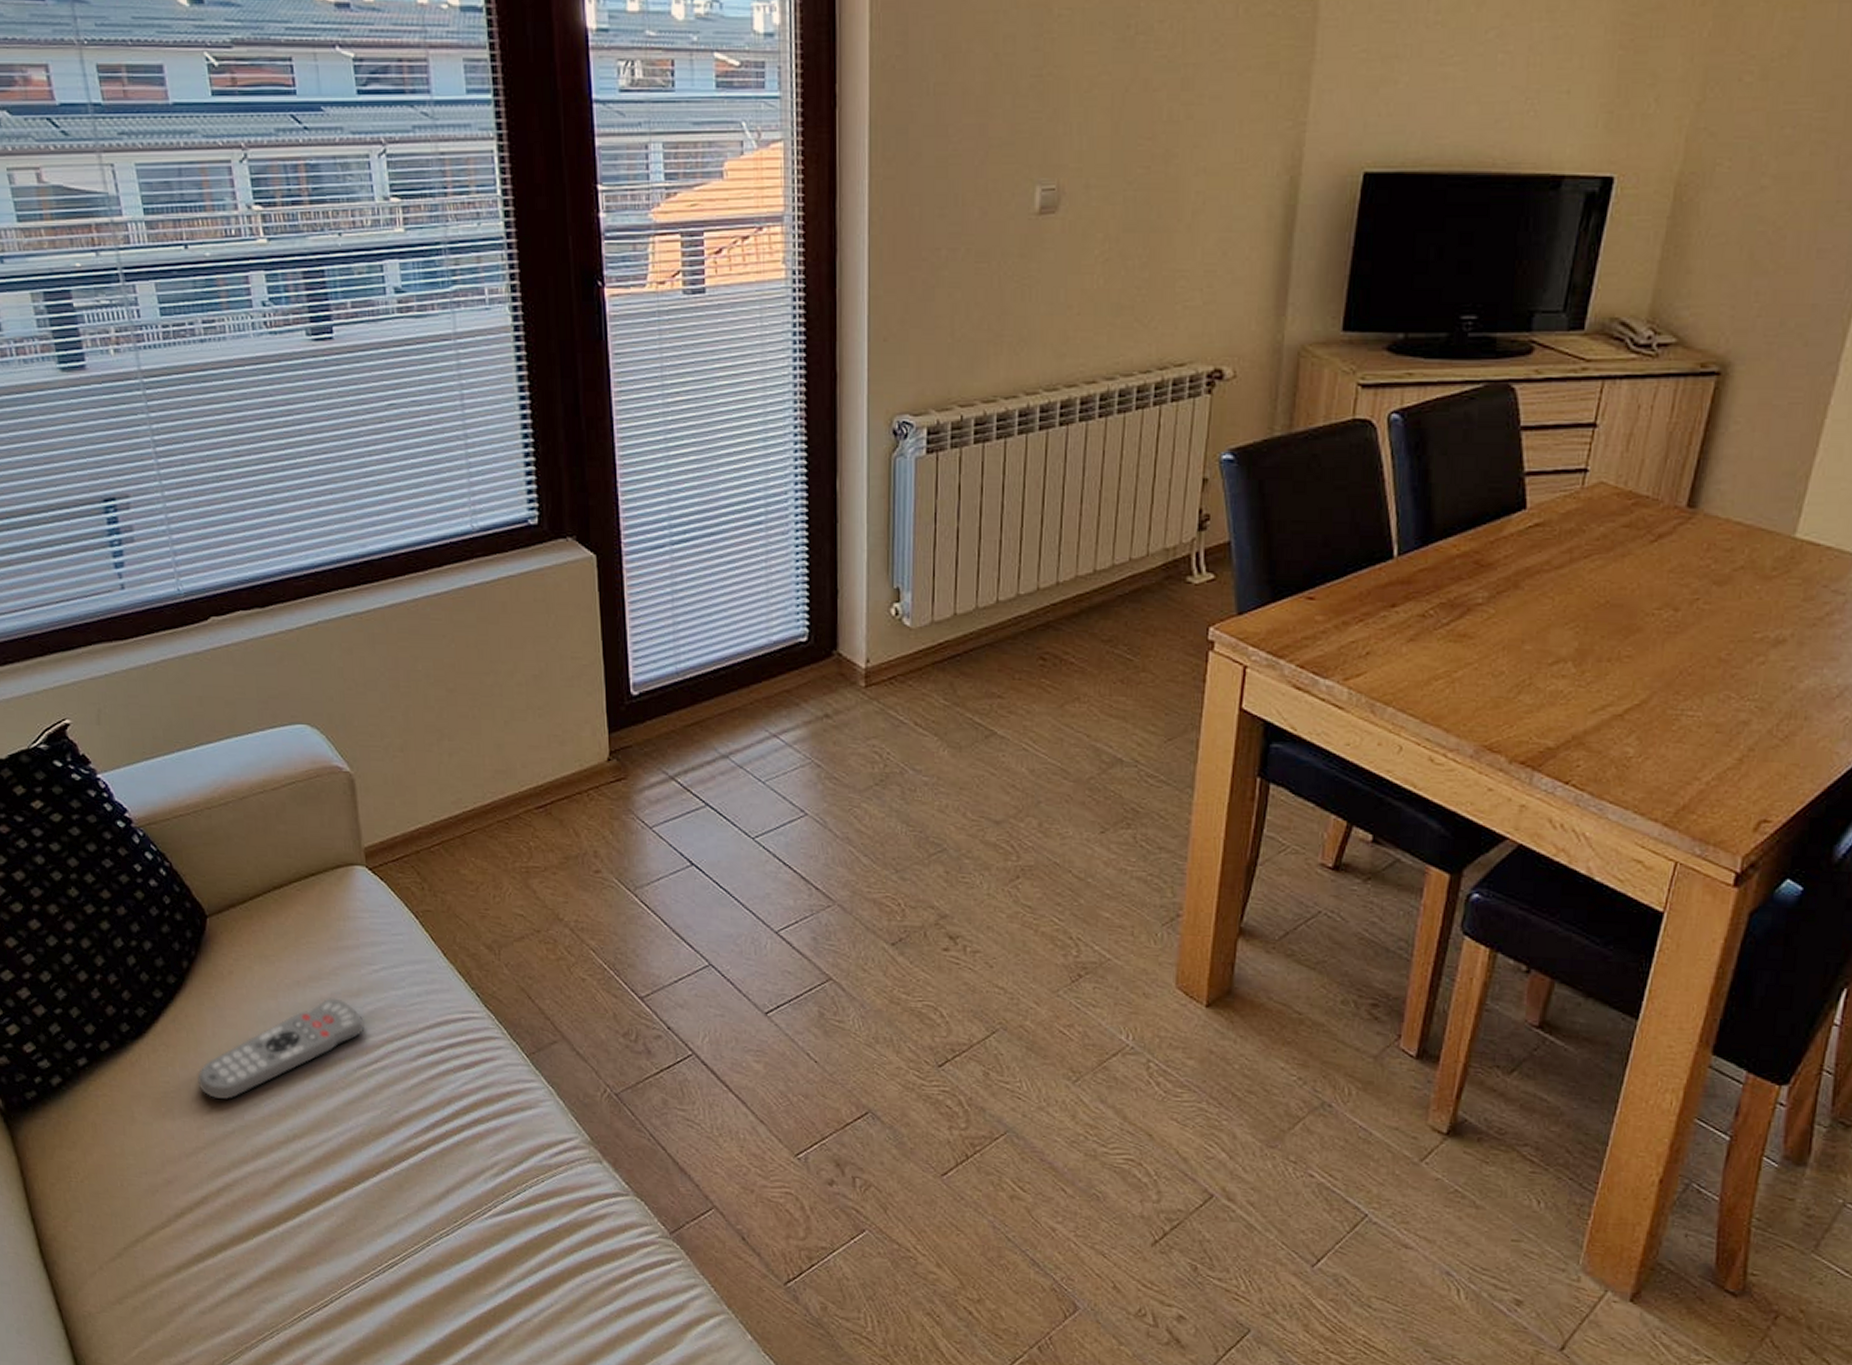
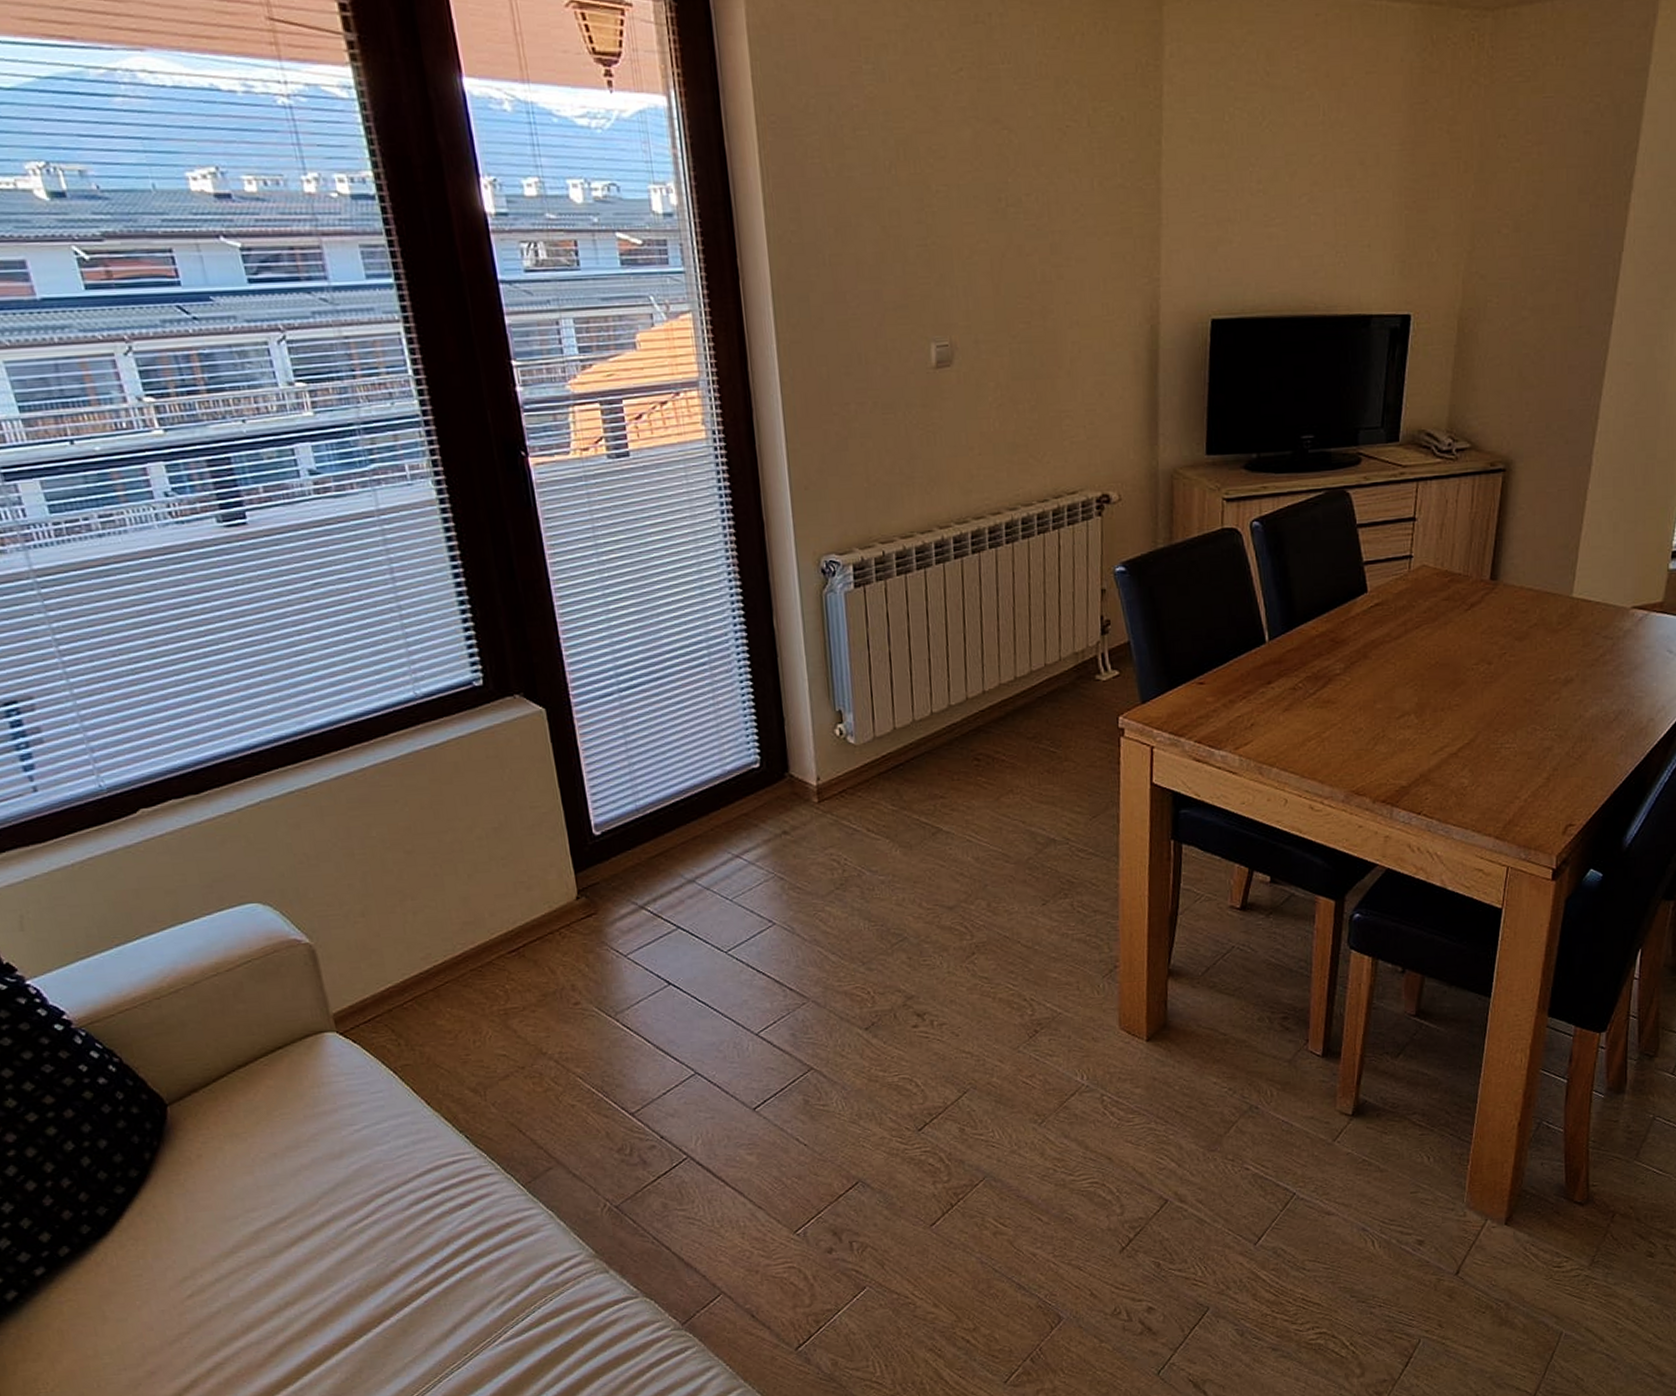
remote control: present [198,998,365,1099] -> none [173,1163,351,1282]

